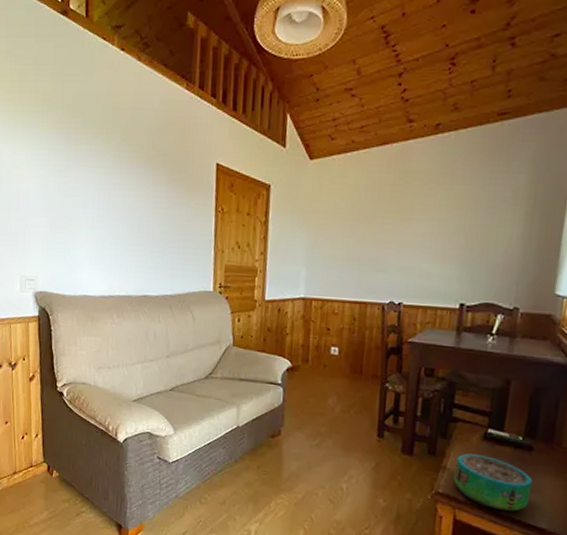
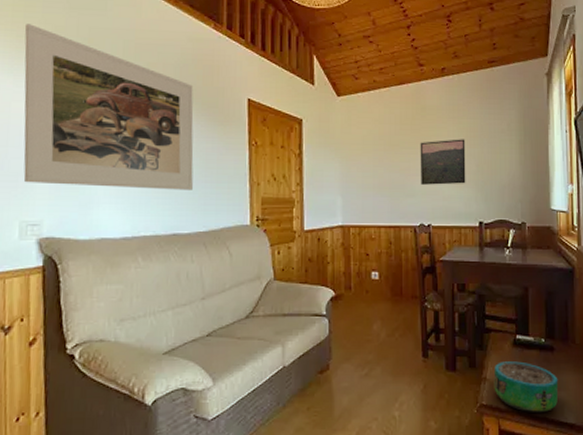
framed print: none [20,93,165,255] -> present [23,24,194,190]
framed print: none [395,208,456,261] -> present [420,139,466,185]

